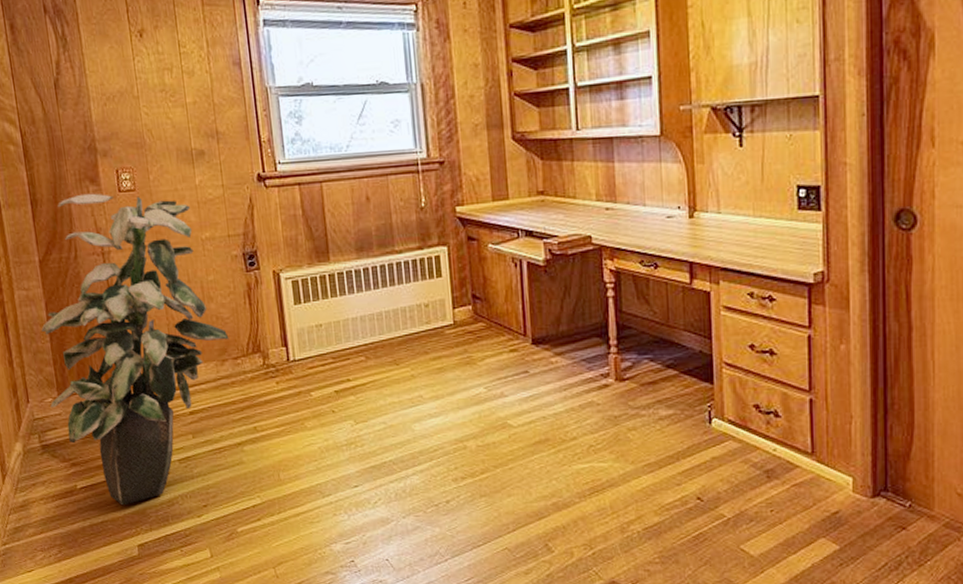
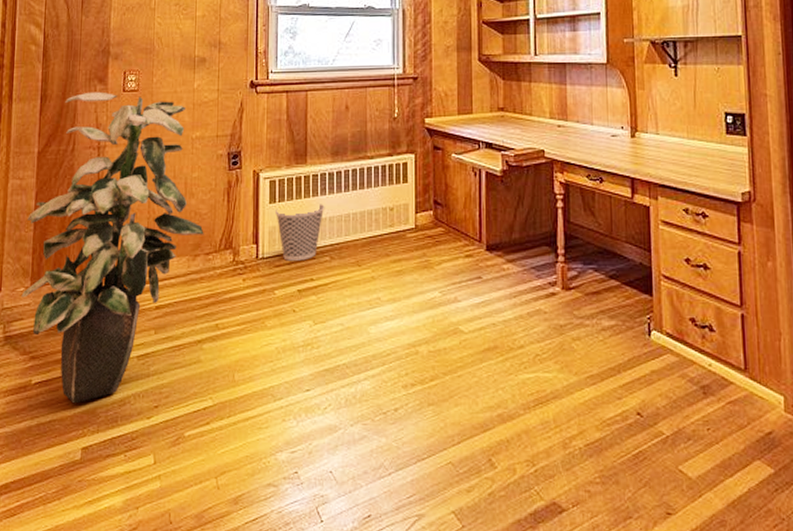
wastebasket: none [302,303,355,362] -> present [276,204,325,261]

